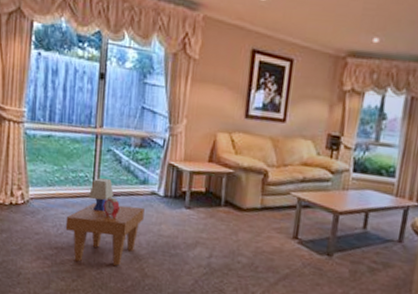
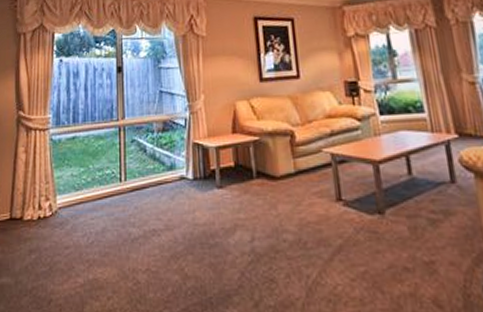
side table: present [65,178,145,266] -> none [96,171,176,274]

